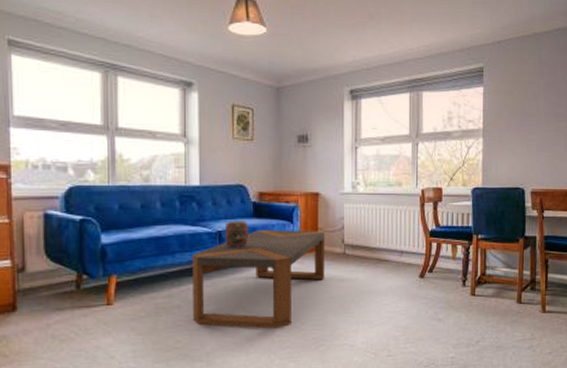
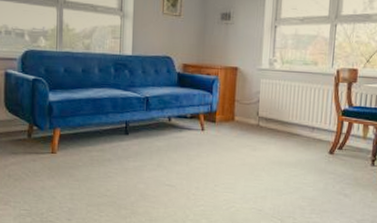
coffee table: present [193,230,325,329] -> none [121,98,242,188]
decorative container: present [224,221,248,248] -> none [151,88,173,114]

